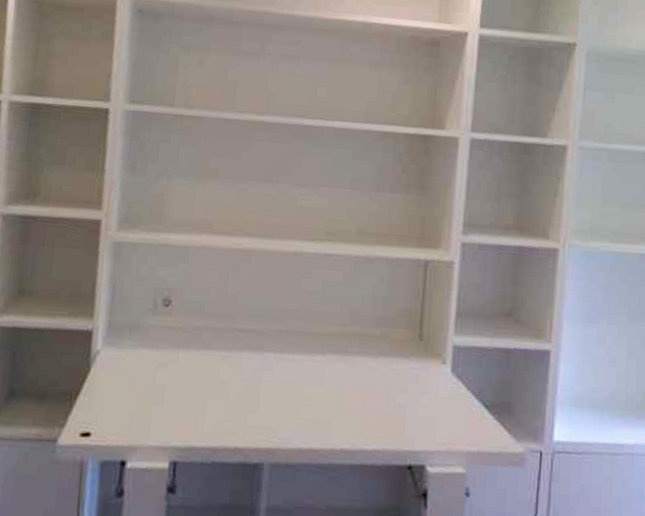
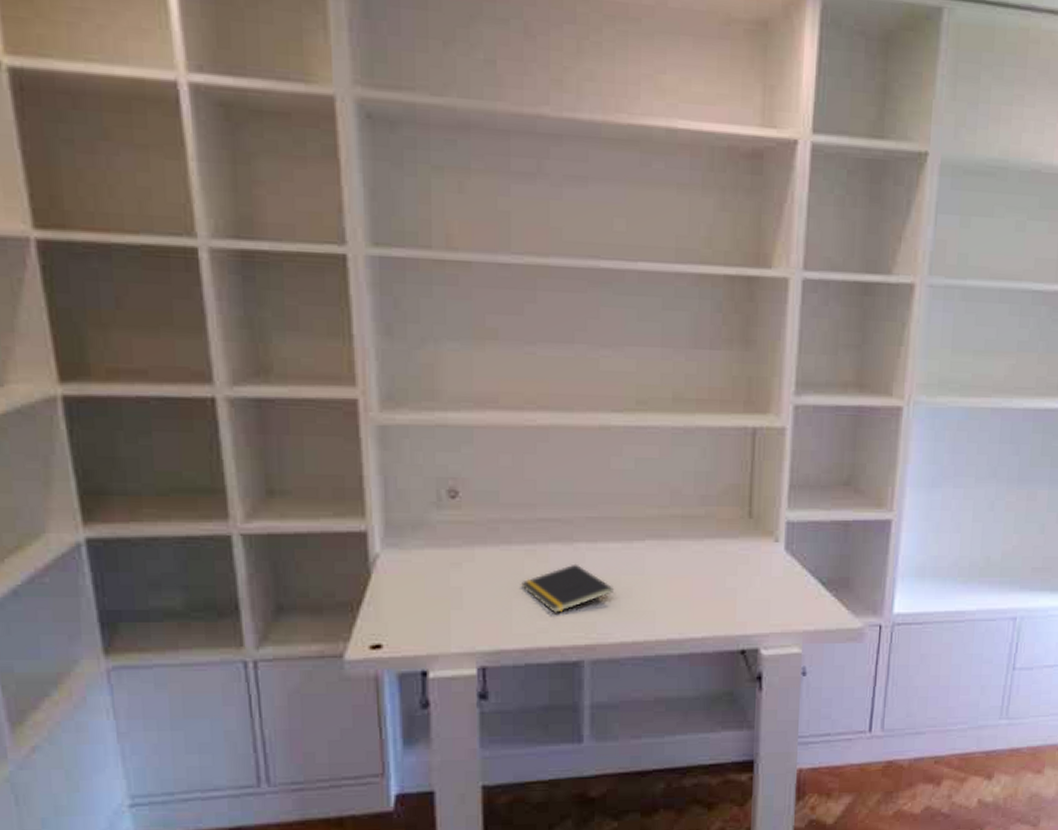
notepad: none [215,371,297,416] -> present [521,563,615,613]

